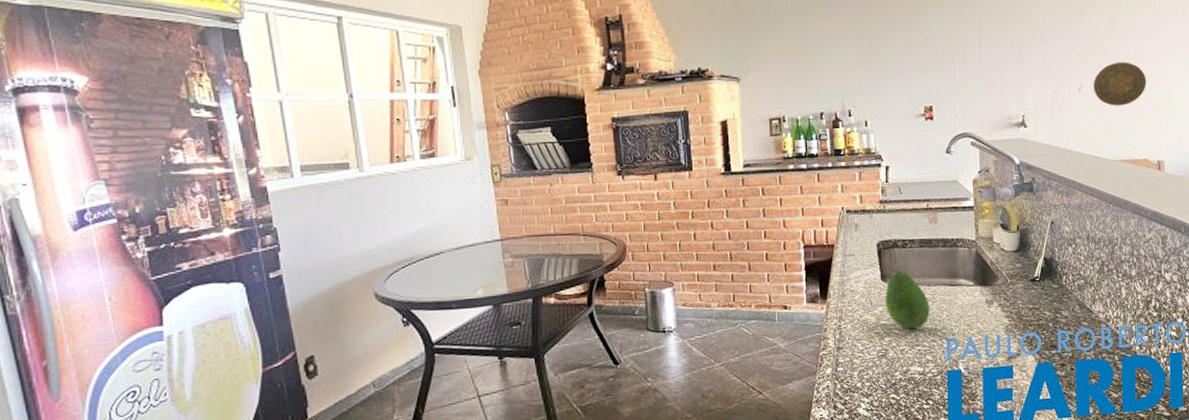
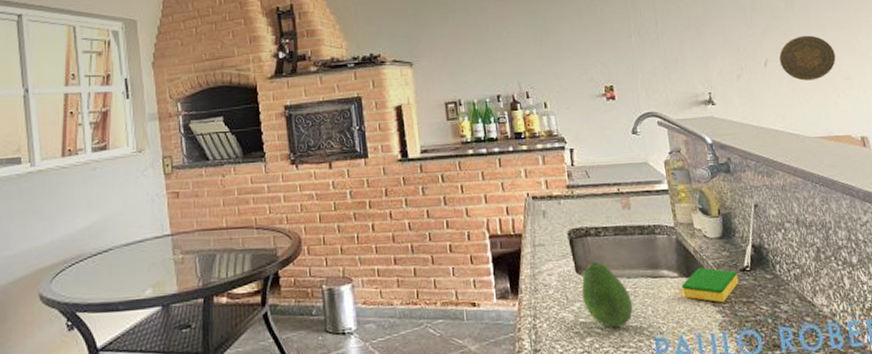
dish sponge: none [975,277,1028,308] -> present [681,267,739,302]

